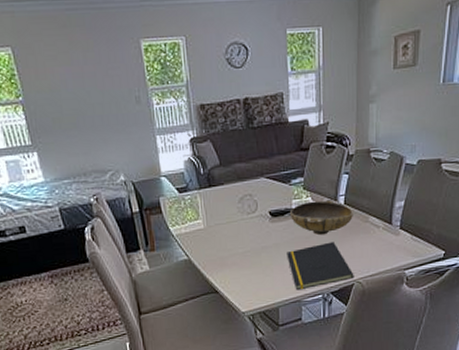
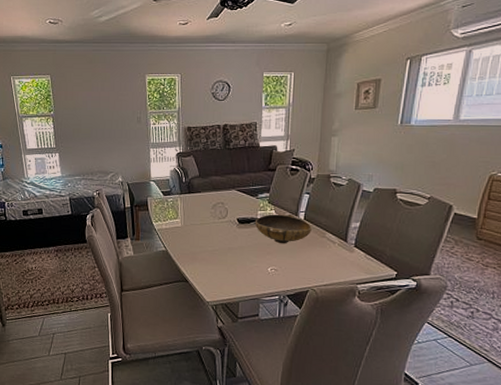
notepad: present [286,241,354,291] -> none [249,250,309,290]

